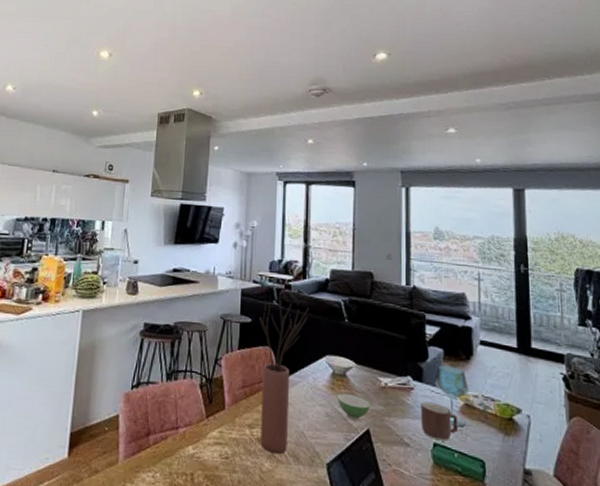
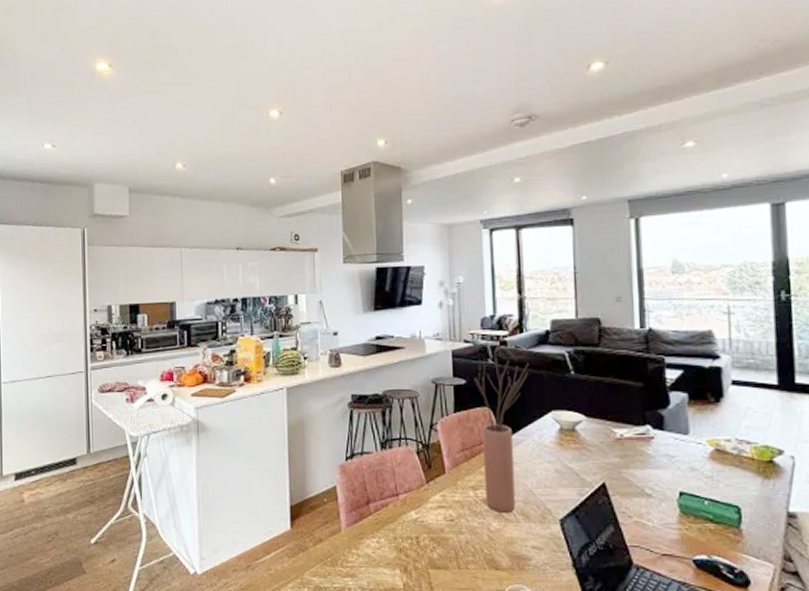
bowl: present [336,393,370,420] -> none [566,449,605,475]
mug: present [421,402,459,441] -> none [663,450,709,489]
wine glass: present [435,365,469,427] -> none [678,410,720,474]

